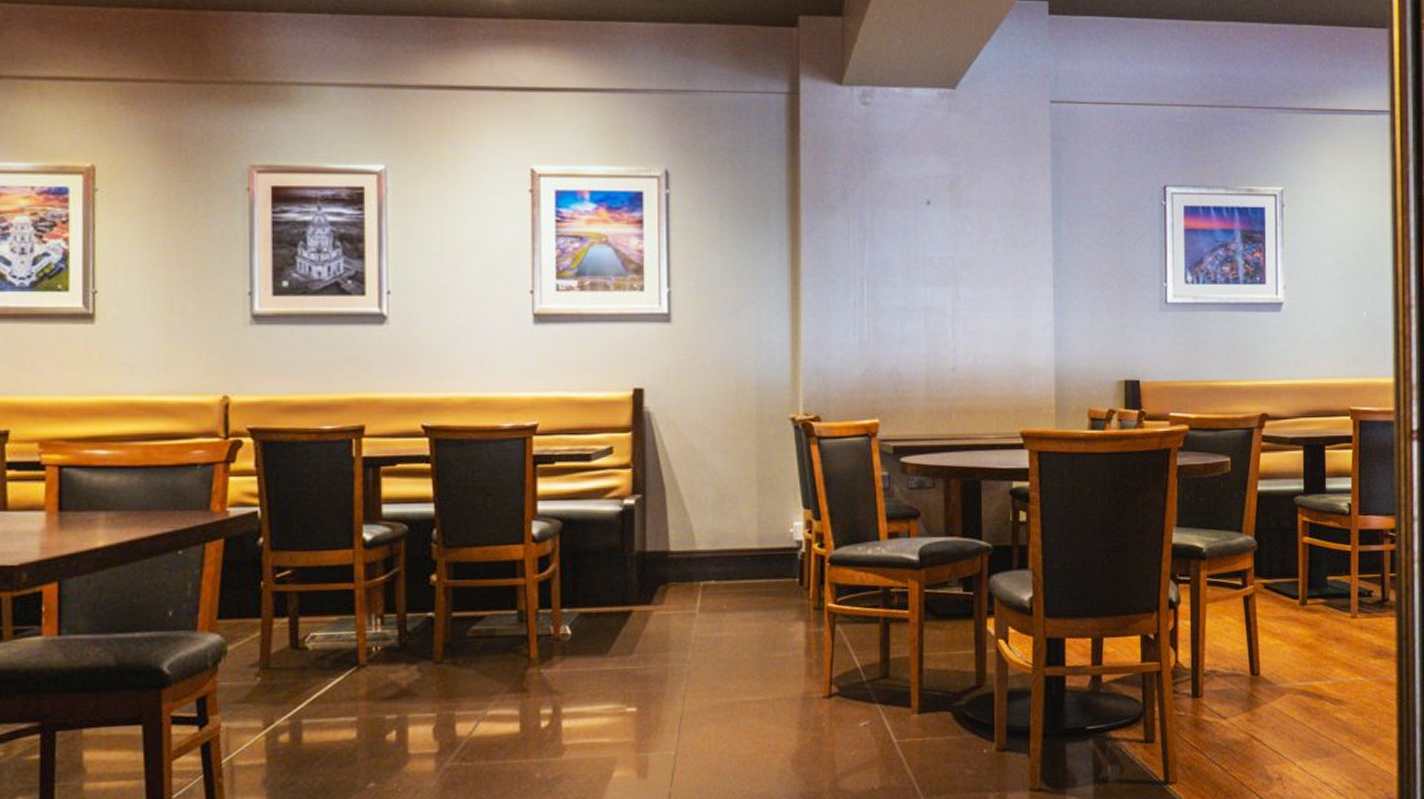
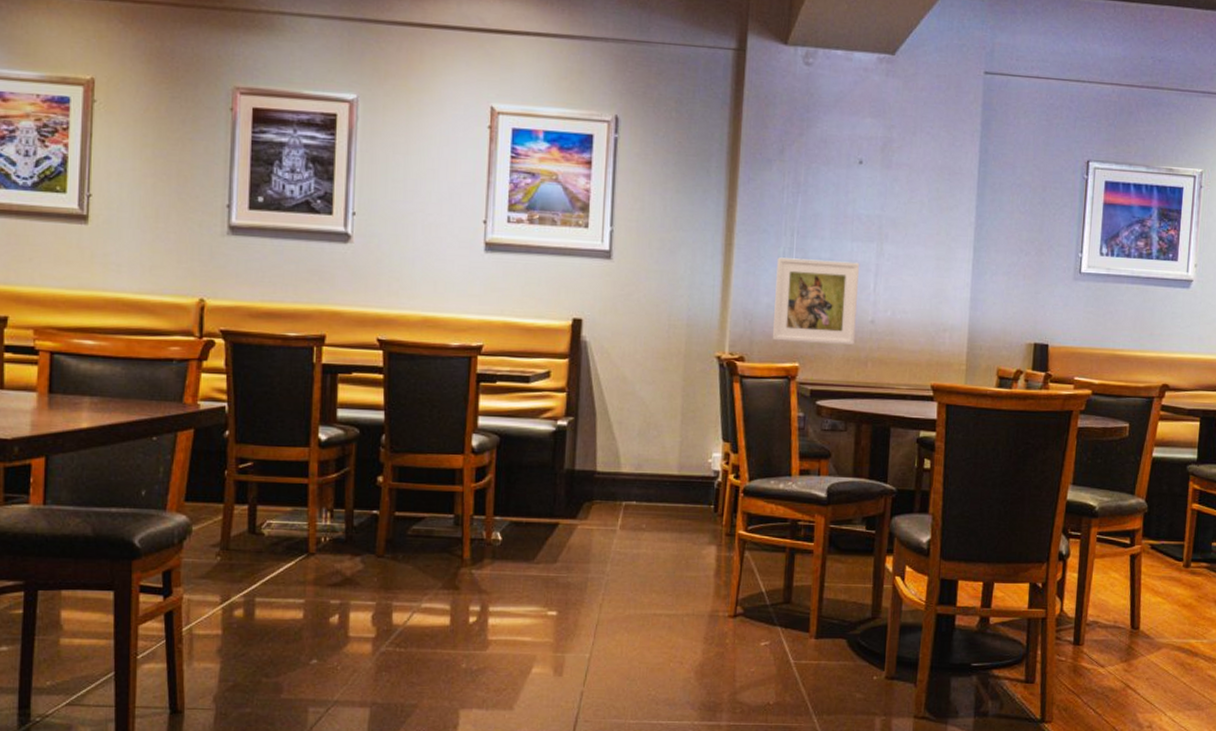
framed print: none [848,308,936,397] -> present [773,257,860,345]

